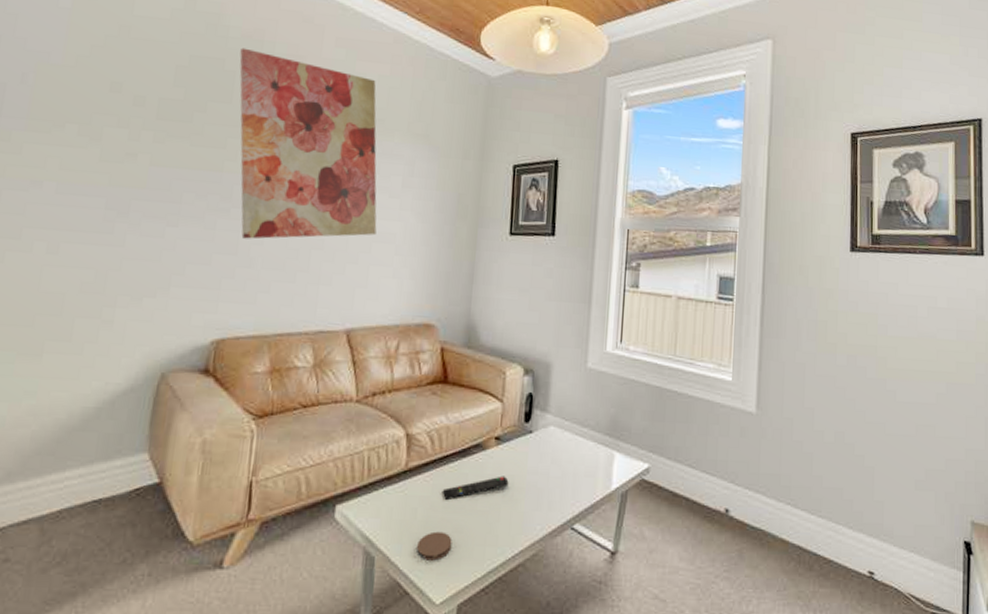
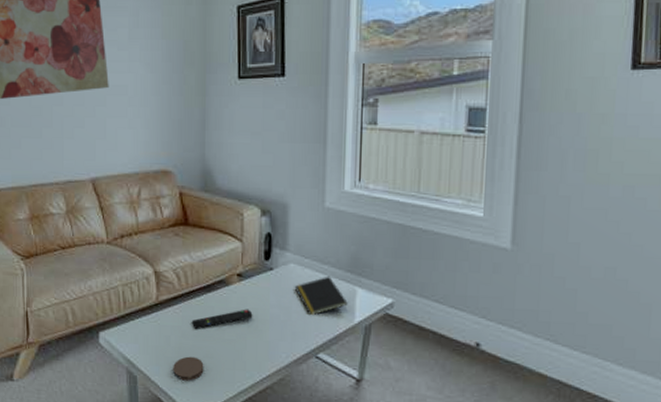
notepad: none [553,439,606,482] -> present [294,276,348,315]

